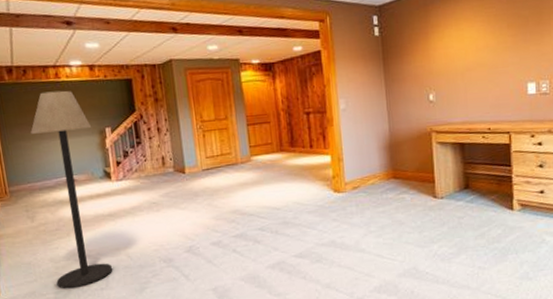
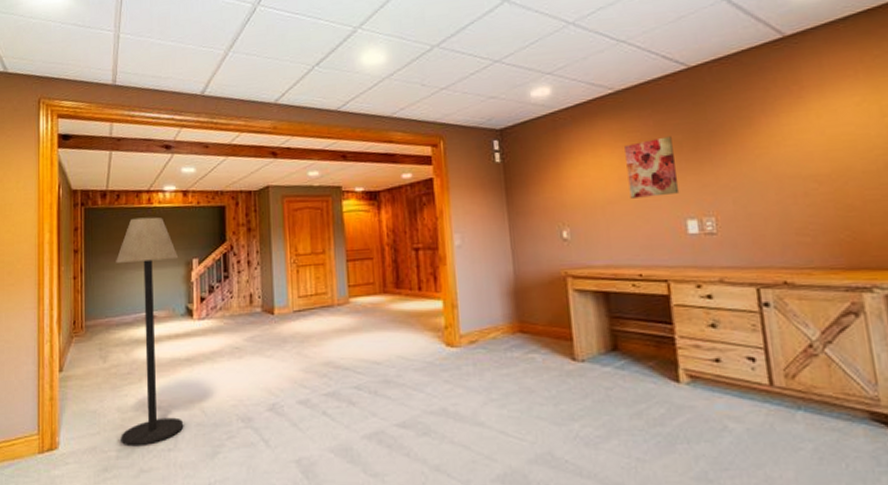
wall art: none [482,12,524,66] -> present [625,136,680,198]

